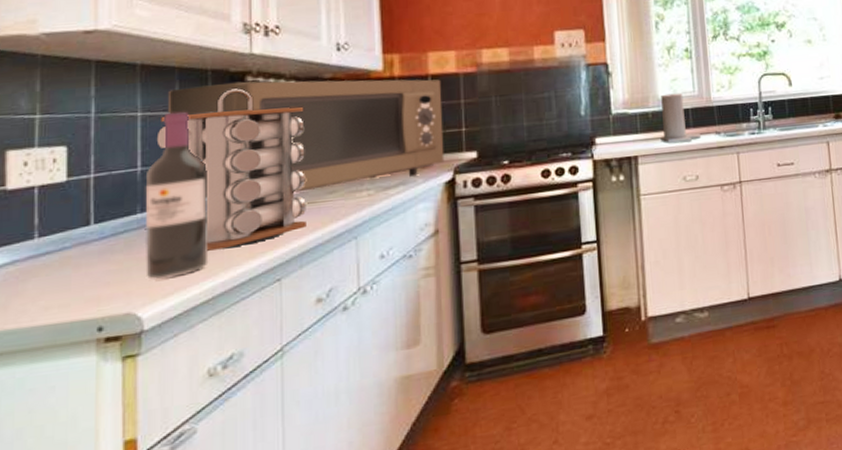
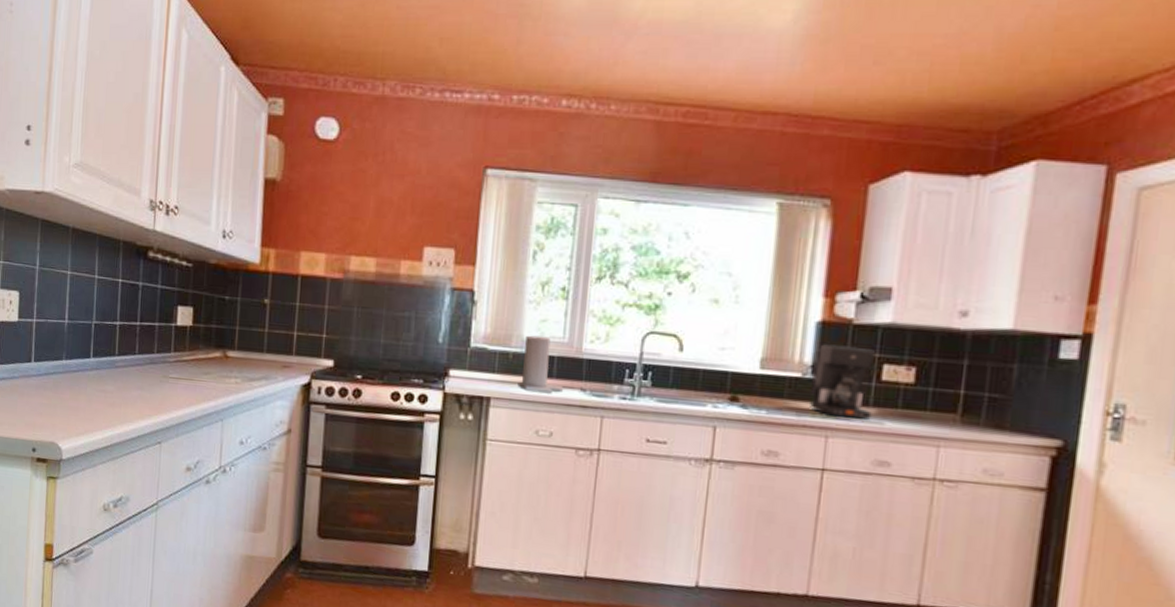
wine bottle: present [144,112,209,279] -> none [66,276,114,421]
spice rack: present [156,88,306,251] -> none [79,261,192,406]
microwave: present [162,79,445,193] -> none [83,254,310,373]

